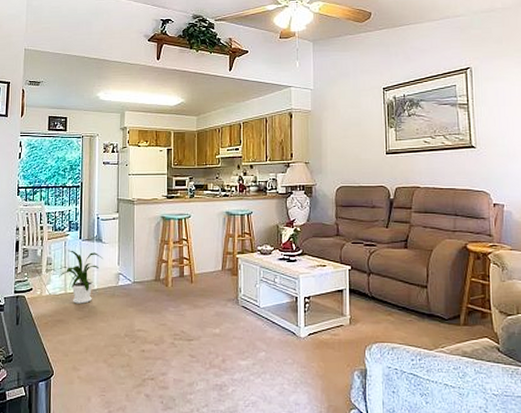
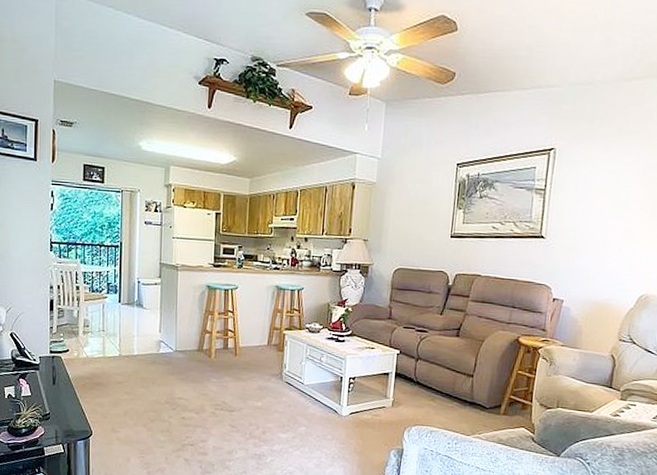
house plant: present [59,250,103,304] -> none [97,313,144,369]

